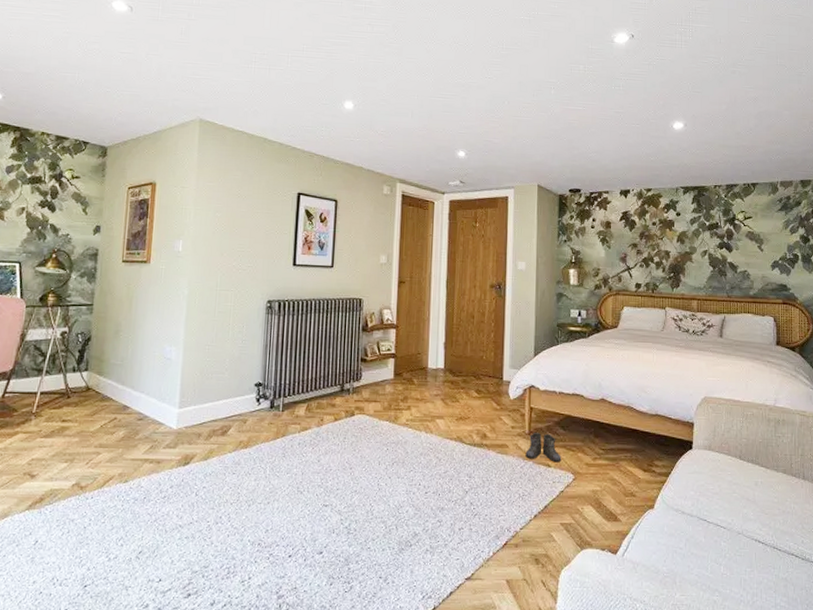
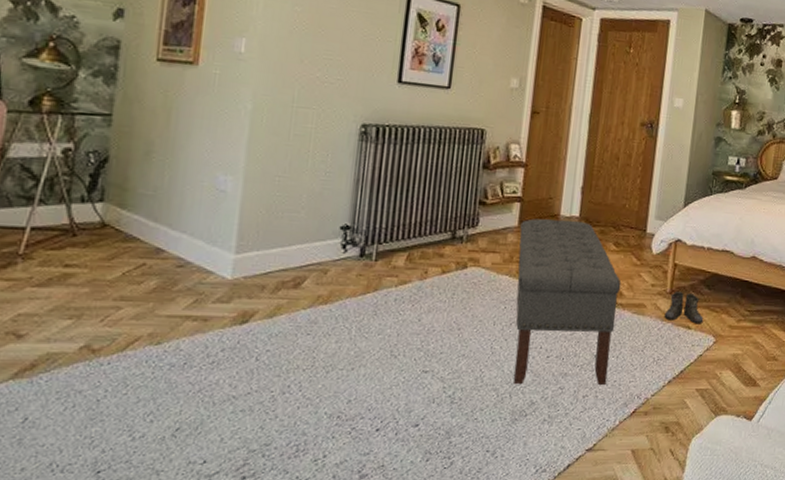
bench: none [395,371,485,520] -> present [513,218,622,386]

